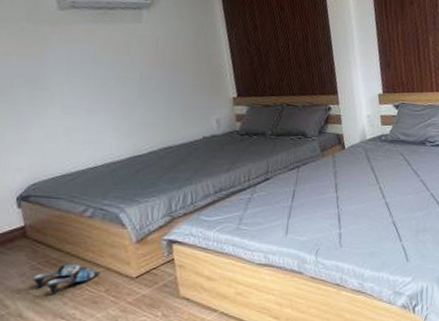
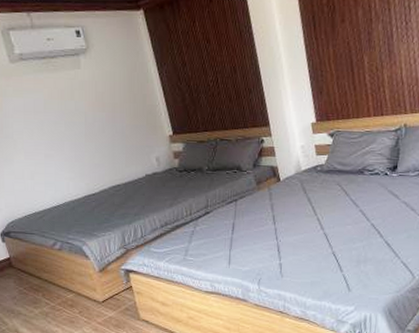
slippers: present [32,263,101,294] -> none [21,289,73,314]

